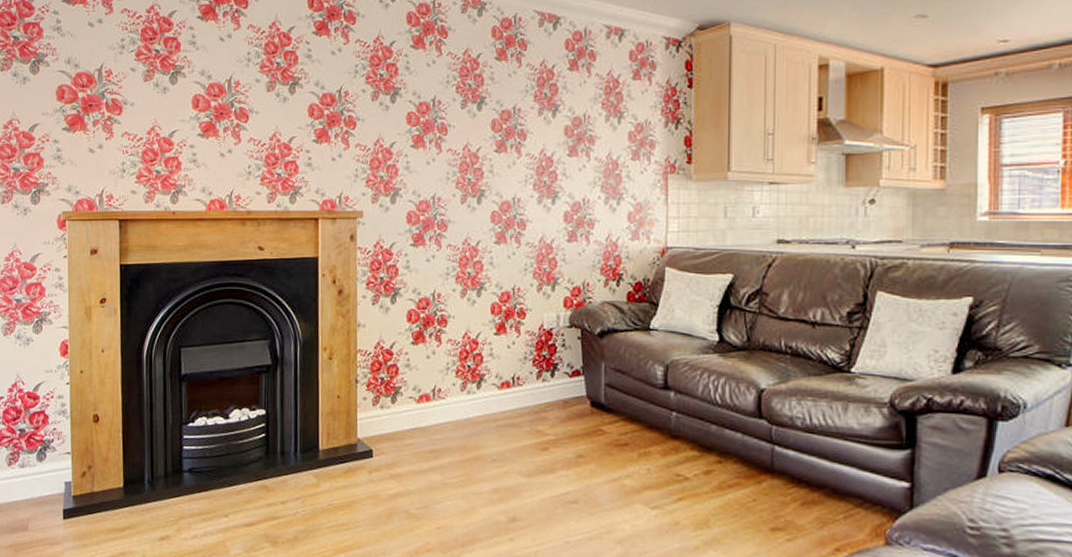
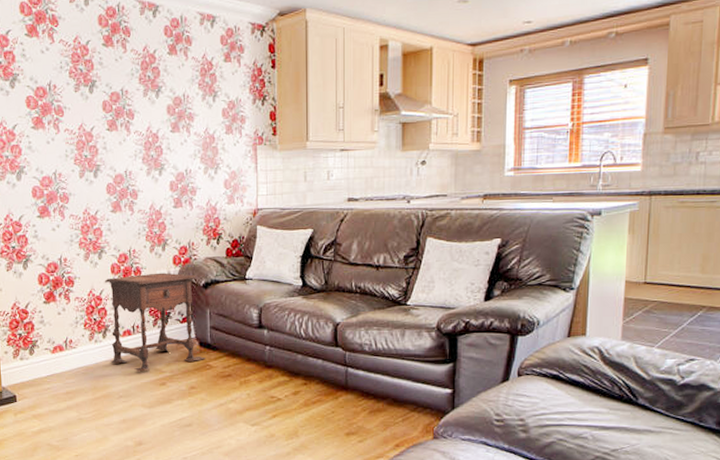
side table: none [482,316,598,432] -> present [104,272,205,372]

